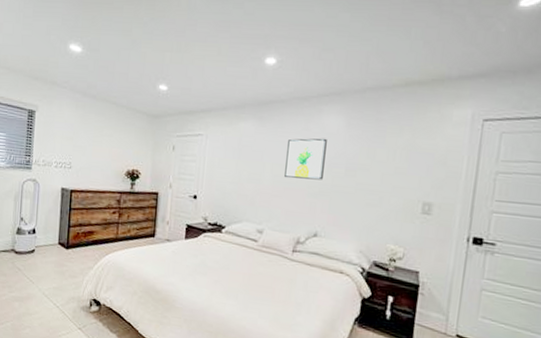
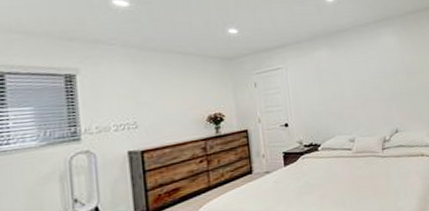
wall art: present [284,138,327,180] -> none [359,54,392,90]

